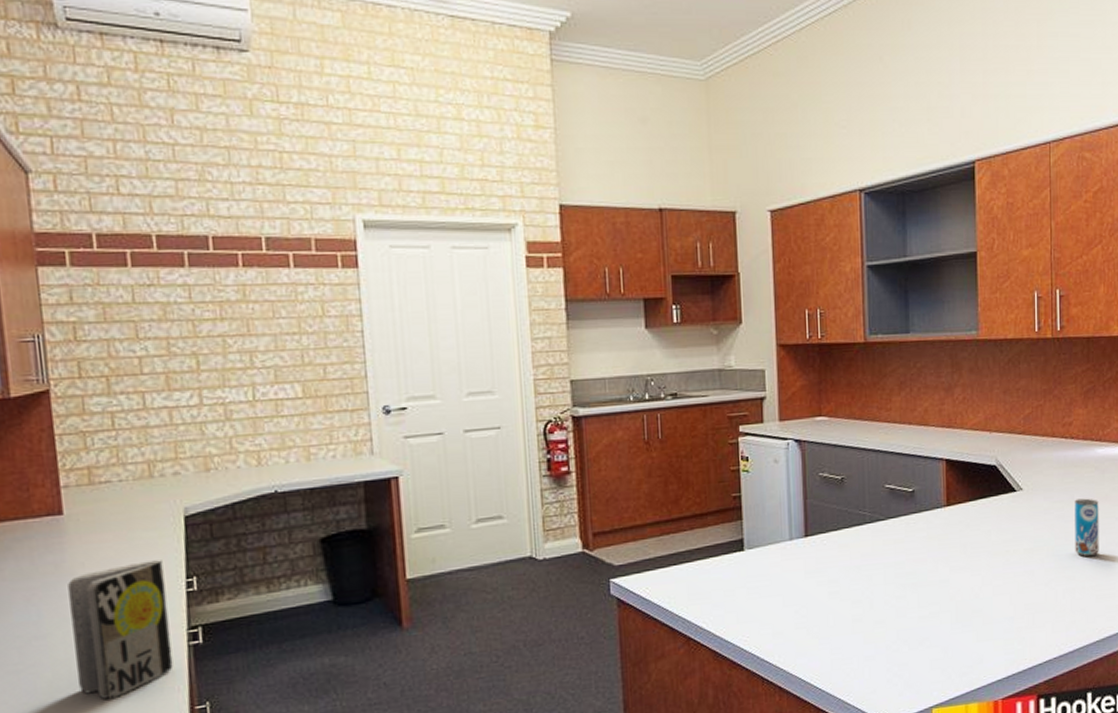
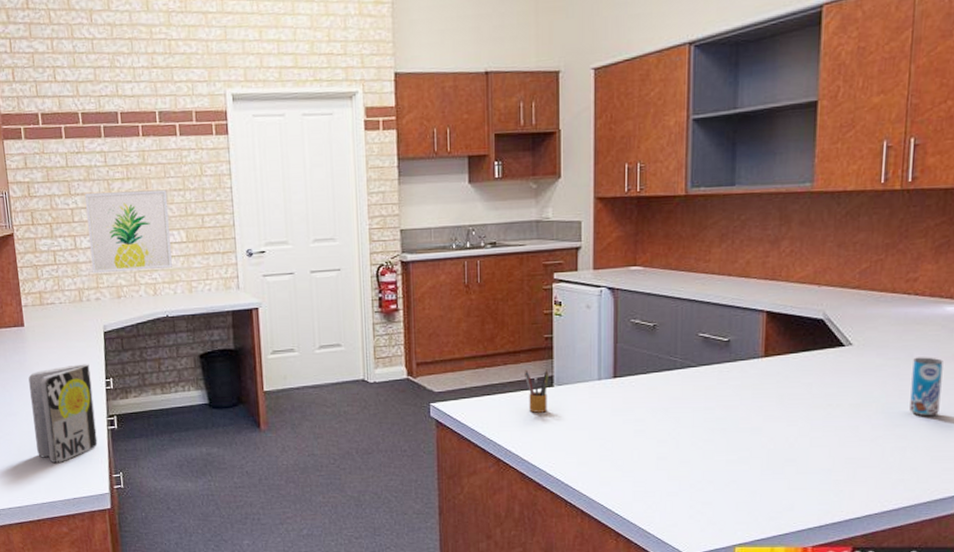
wall art: none [160,333,283,441] -> present [85,189,172,274]
pencil box: none [713,531,739,582] -> present [525,369,549,413]

